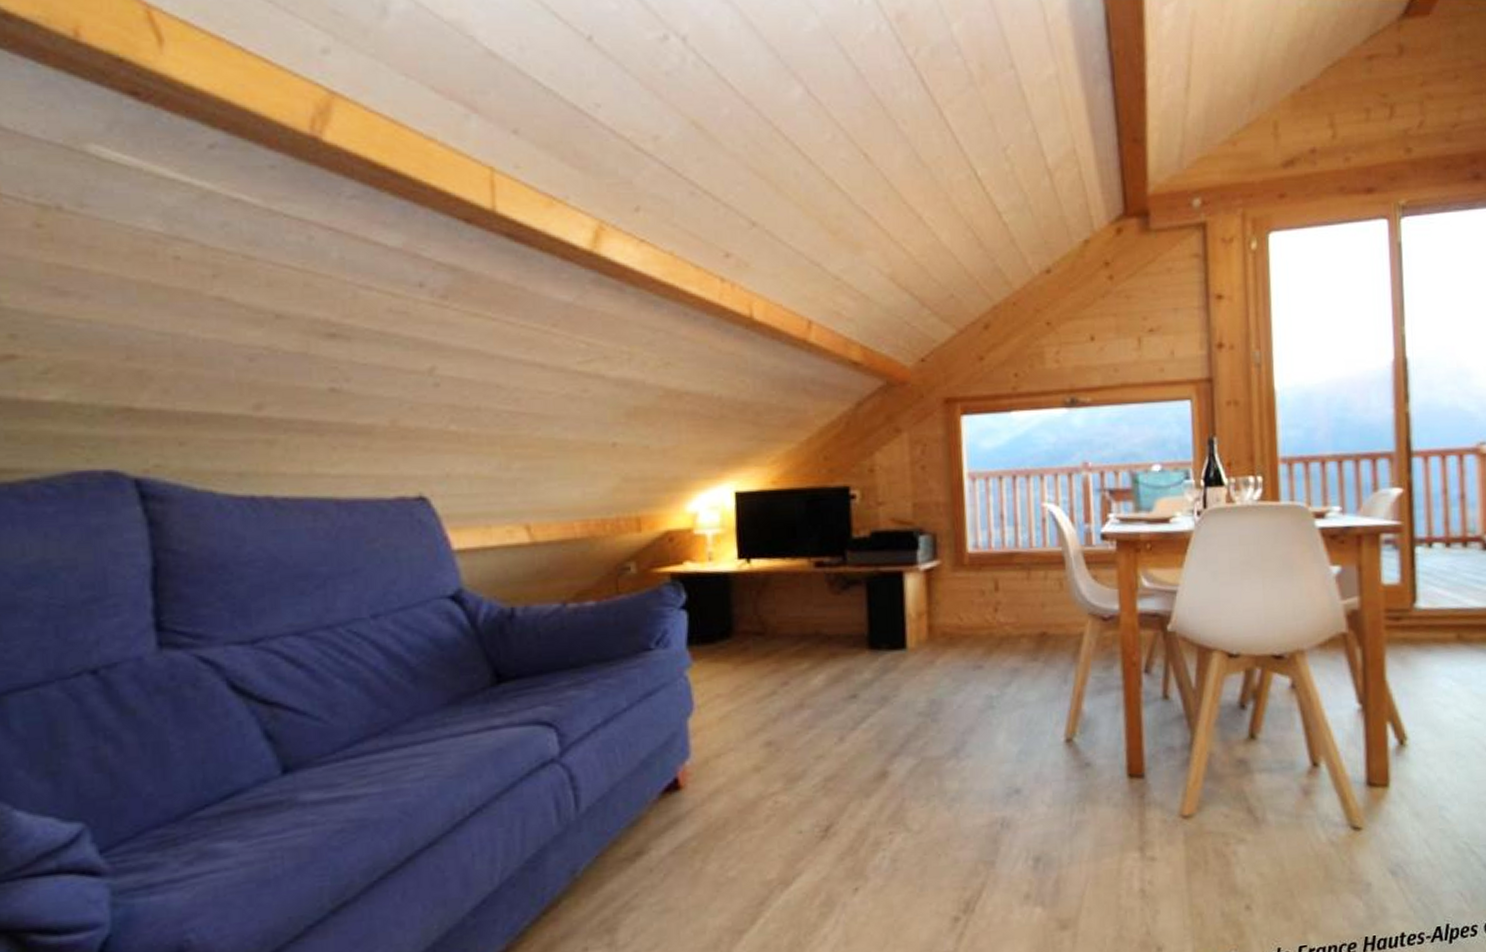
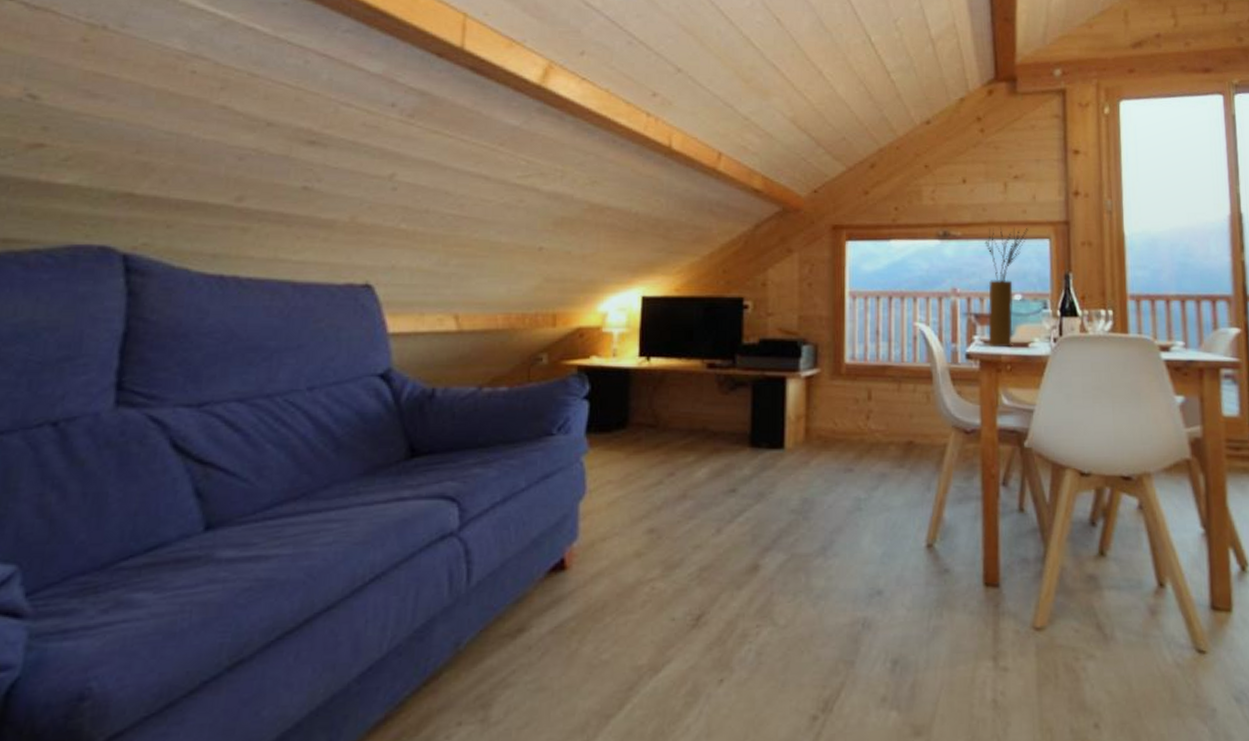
vase: none [1118,388,1167,524] -> present [984,227,1028,346]

